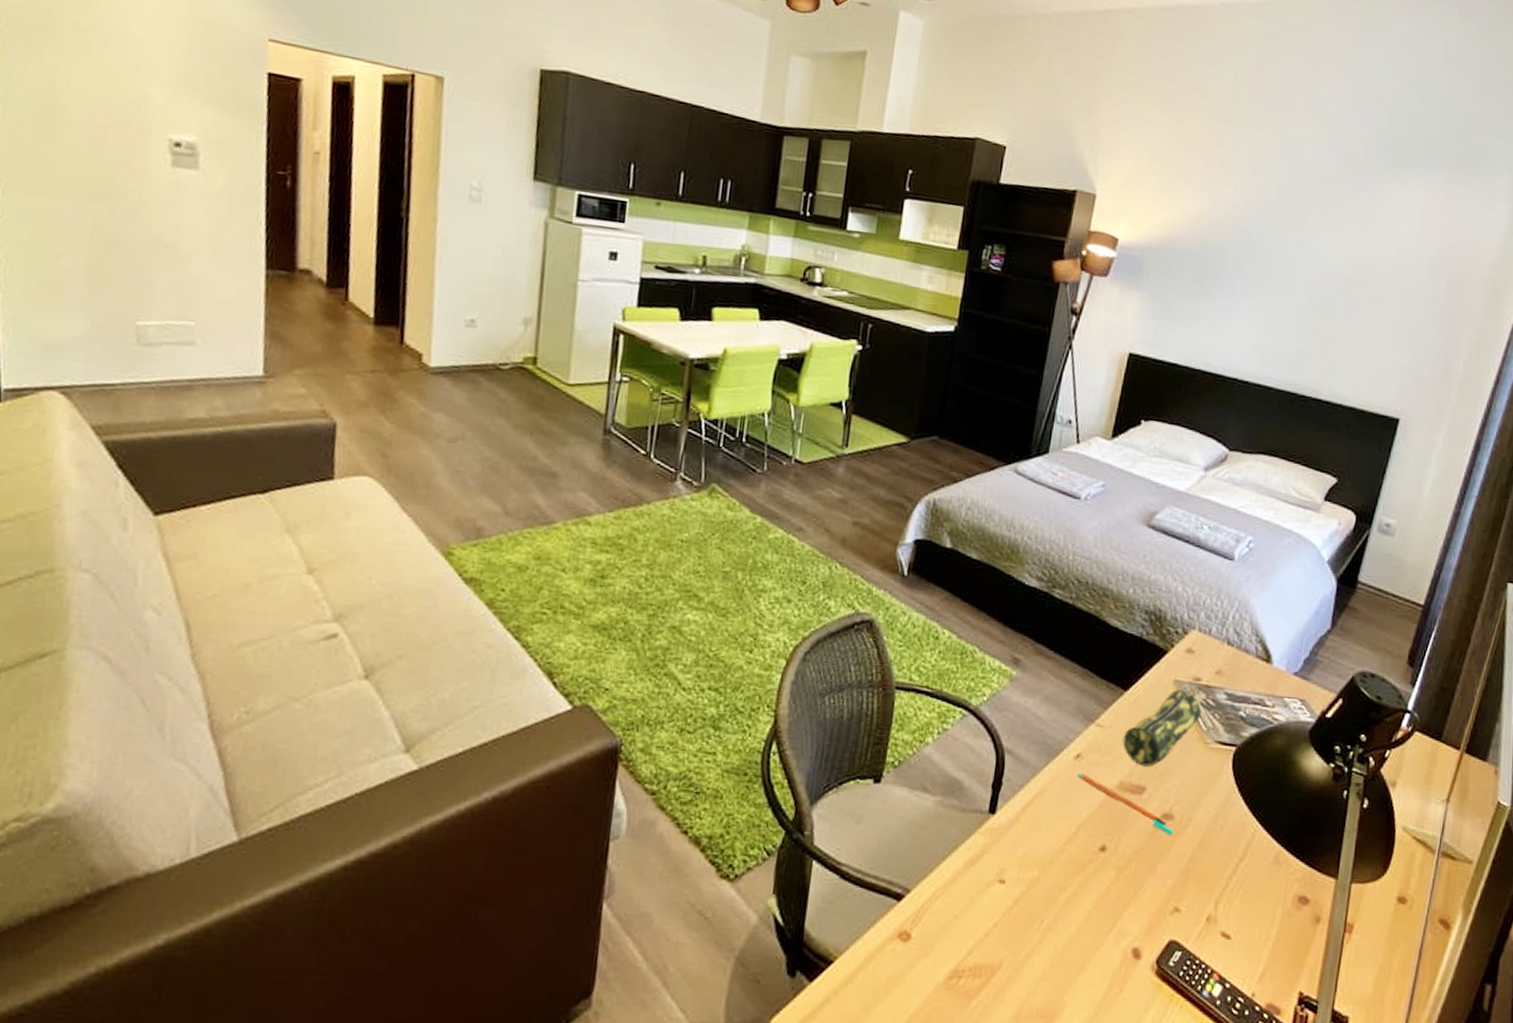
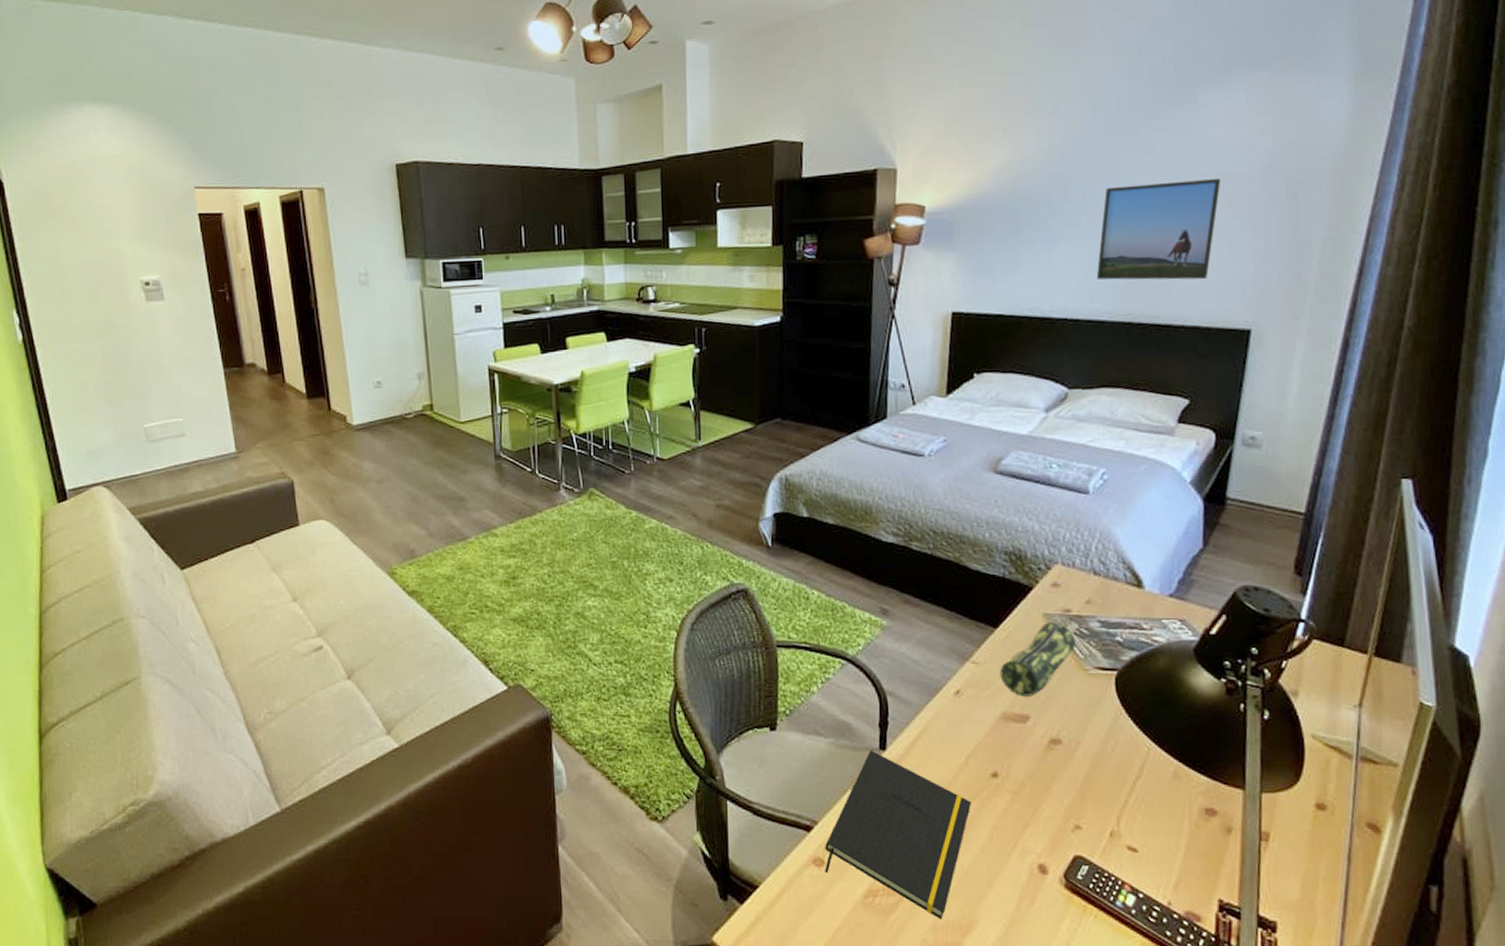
notepad: none [910,812,1075,1006] -> present [825,750,971,919]
pen: present [1078,772,1174,836] -> none [960,707,1064,759]
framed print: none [1269,256,1392,362] -> present [1096,179,1221,280]

